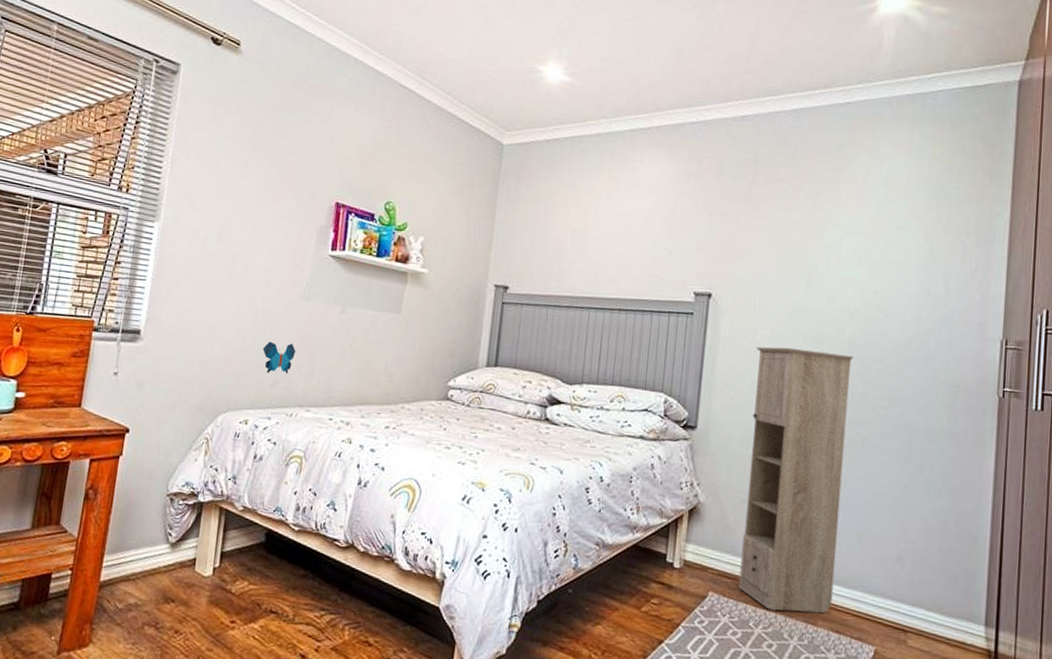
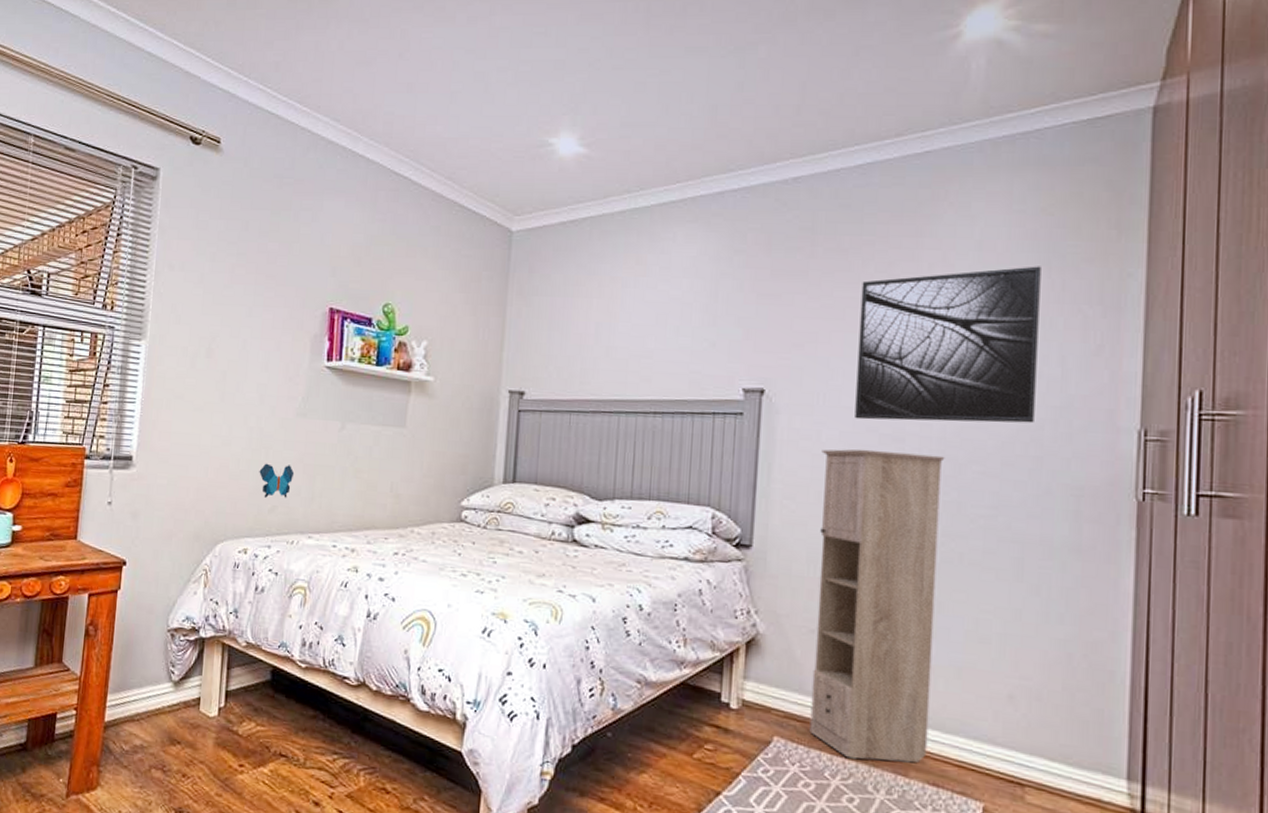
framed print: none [784,202,932,331] -> present [855,266,1041,423]

